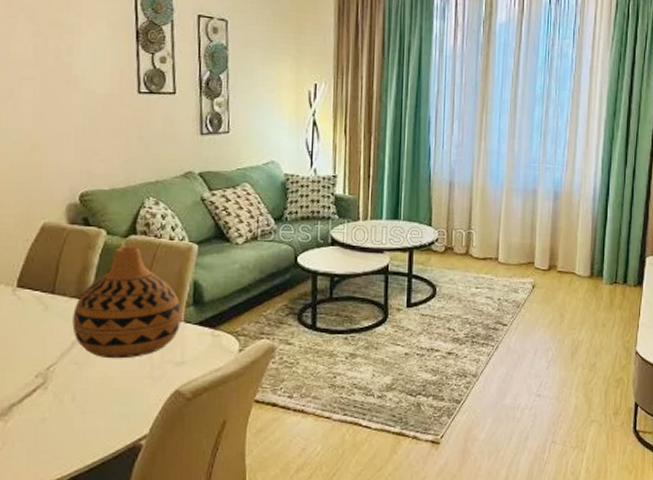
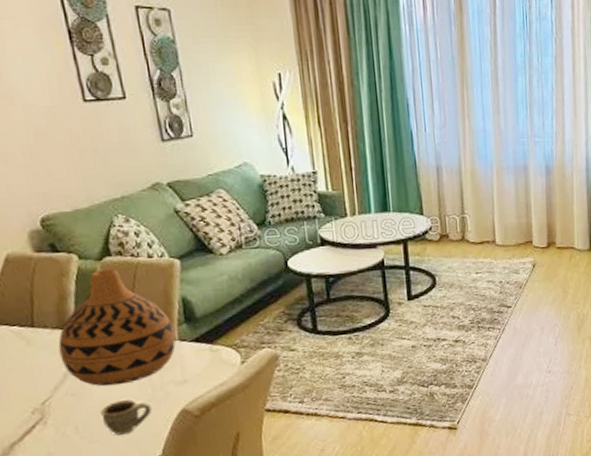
cup: none [99,375,147,409] -> present [100,400,152,435]

